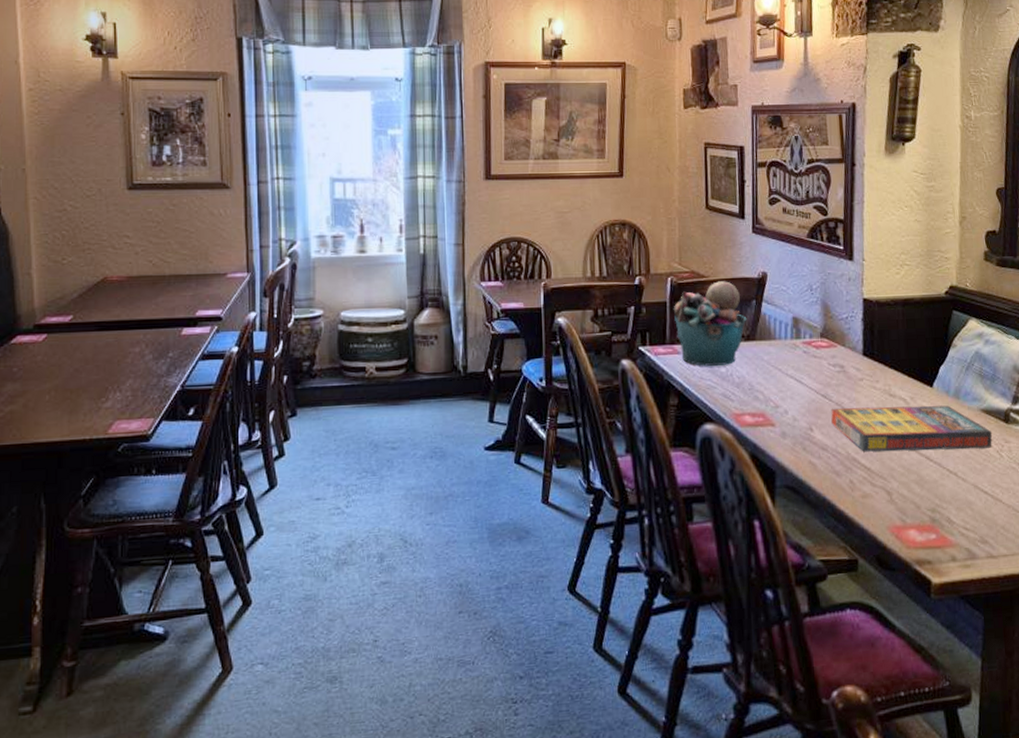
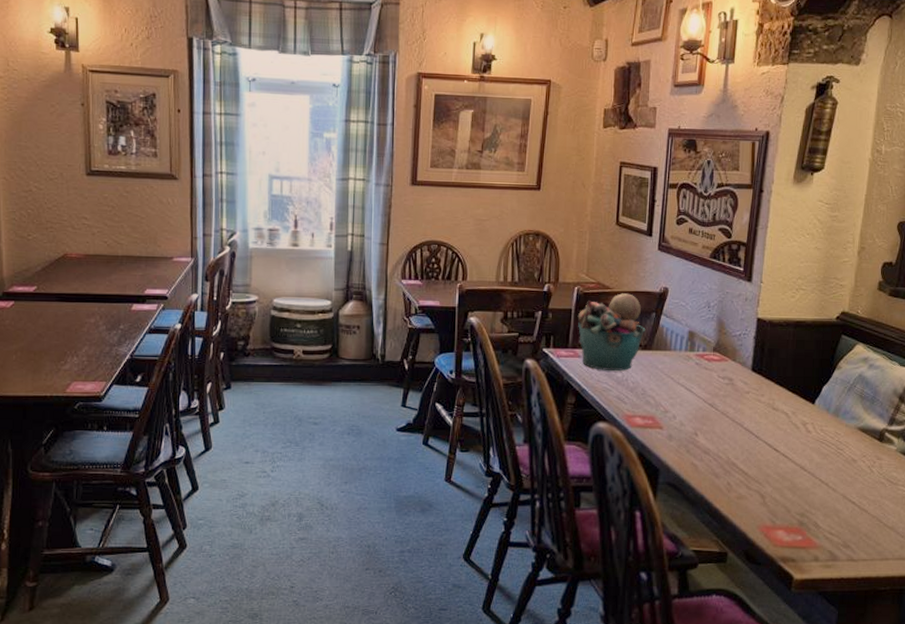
game compilation box: present [831,405,992,452] -> none [716,416,866,463]

